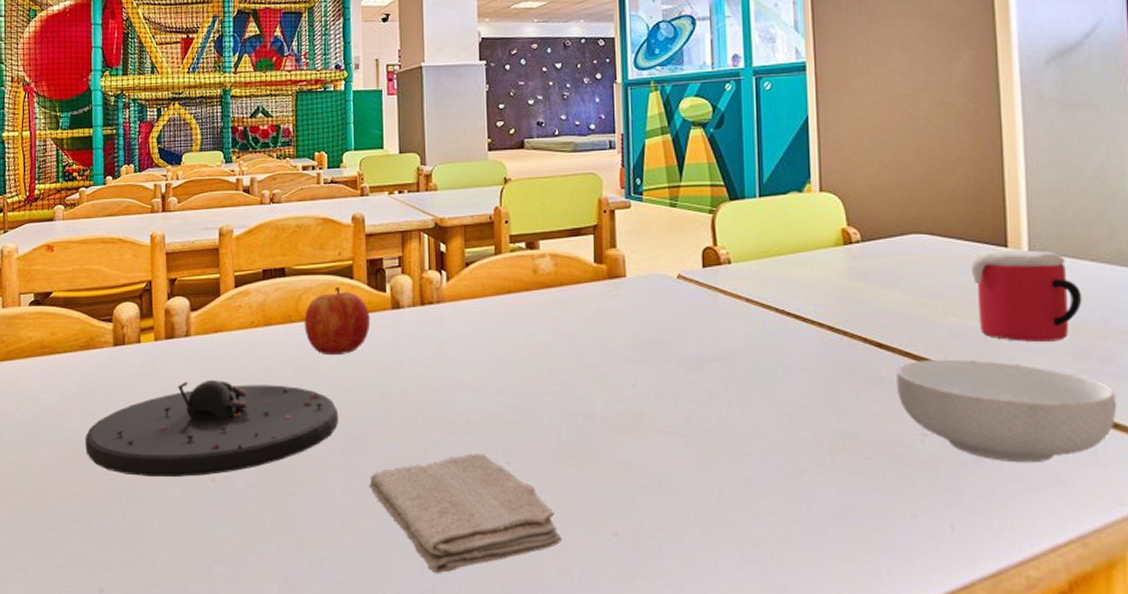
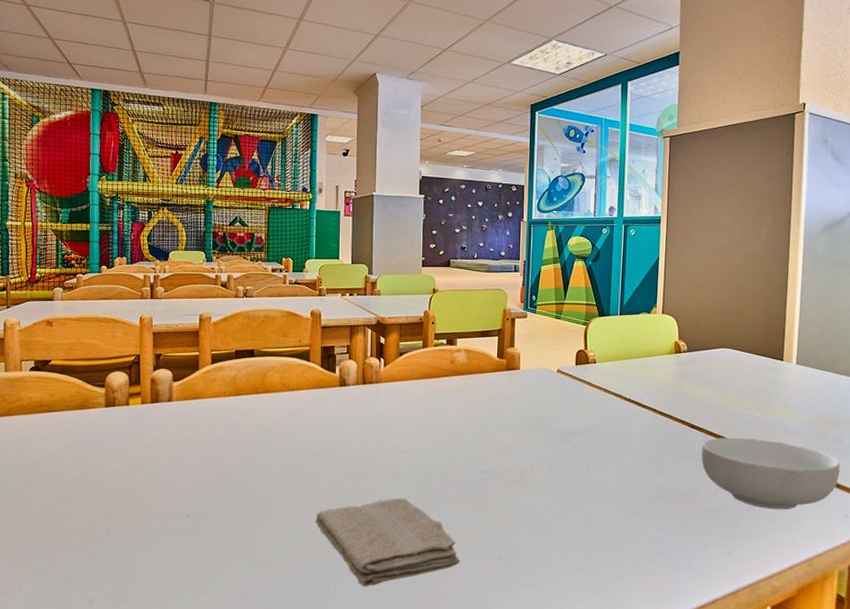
plate: present [85,379,339,478] -> none [79,436,294,513]
apple: present [304,286,371,356] -> none [268,366,322,421]
mug: present [970,249,1083,341] -> none [757,363,827,428]

